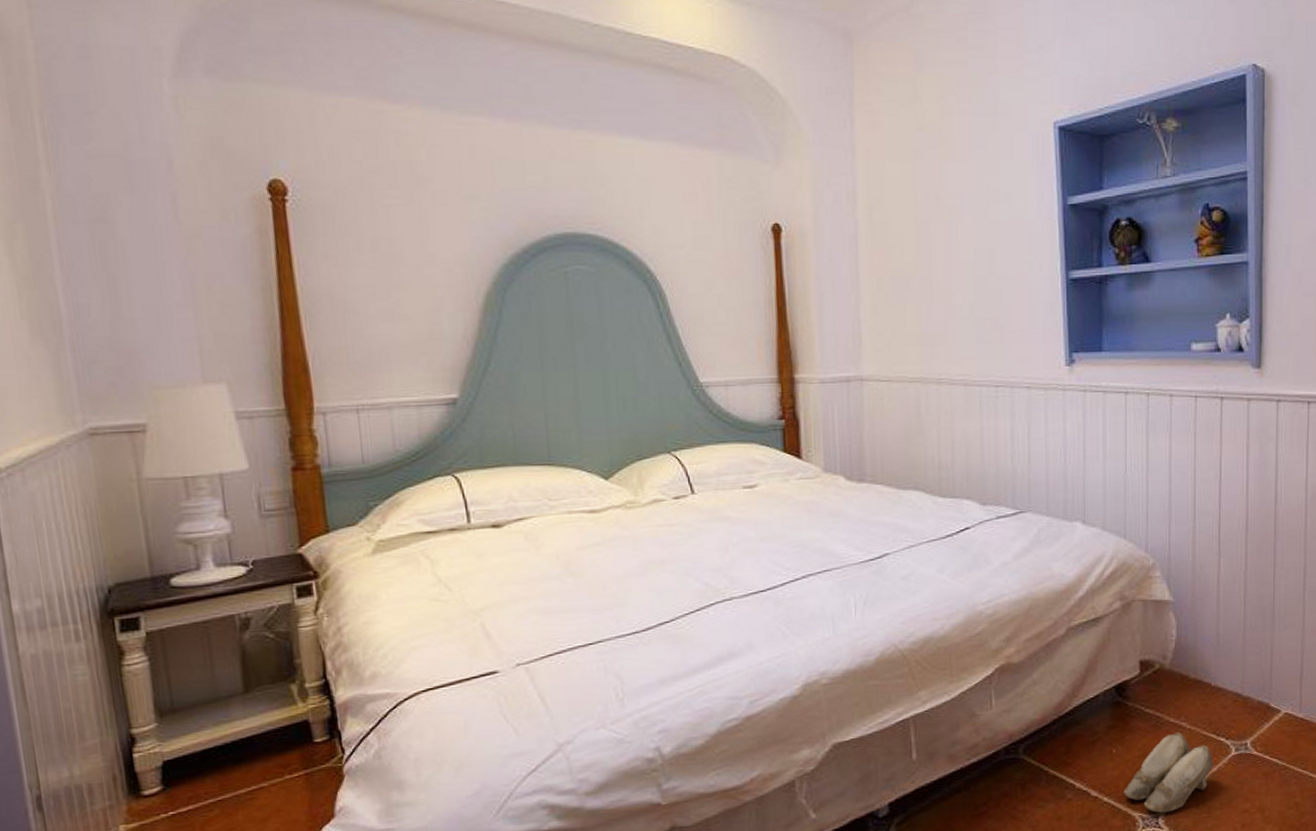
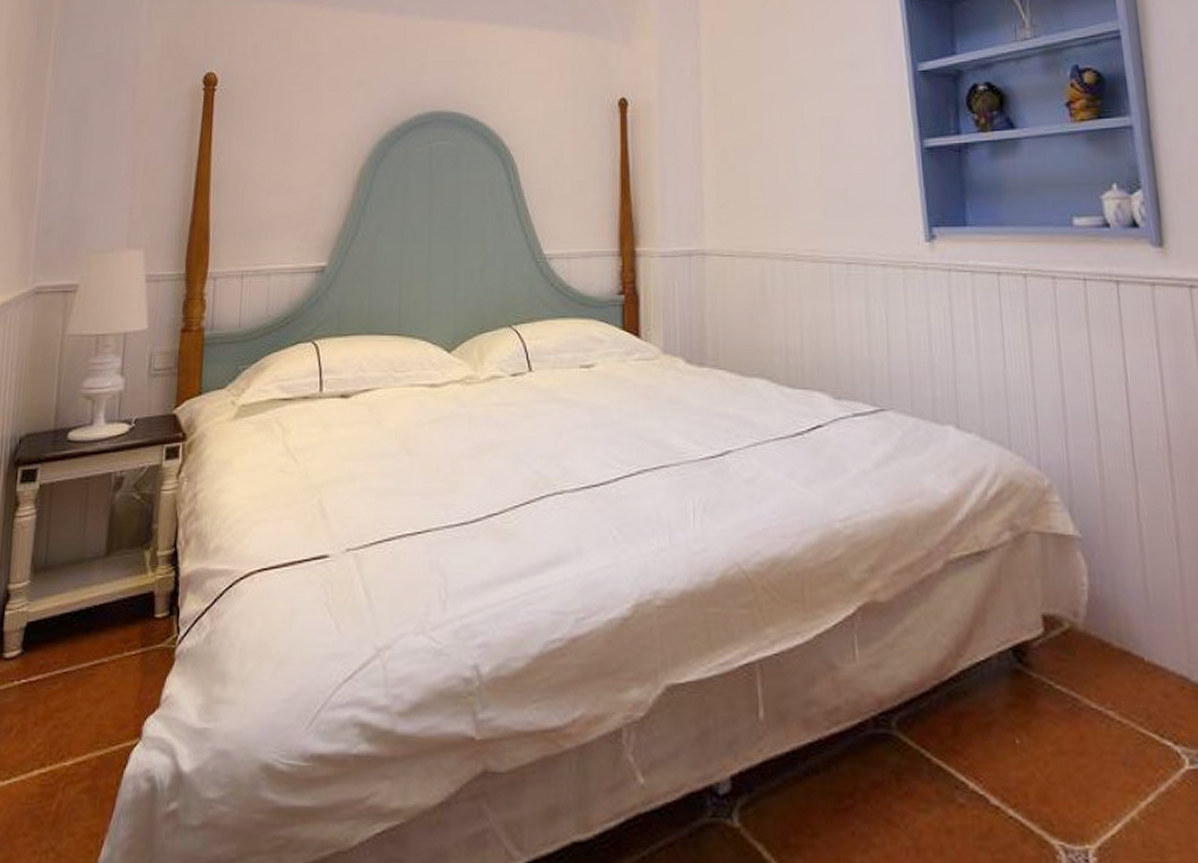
slippers: present [1124,732,1213,813] -> none [1035,725,1159,846]

